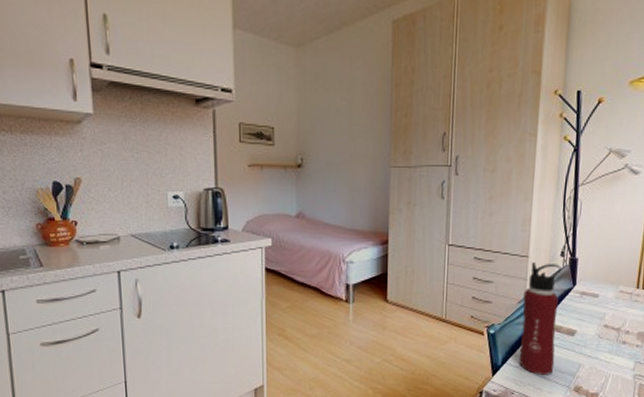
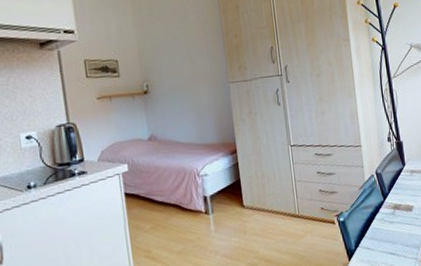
water bottle: present [519,263,561,375] -> none [362,149,401,253]

